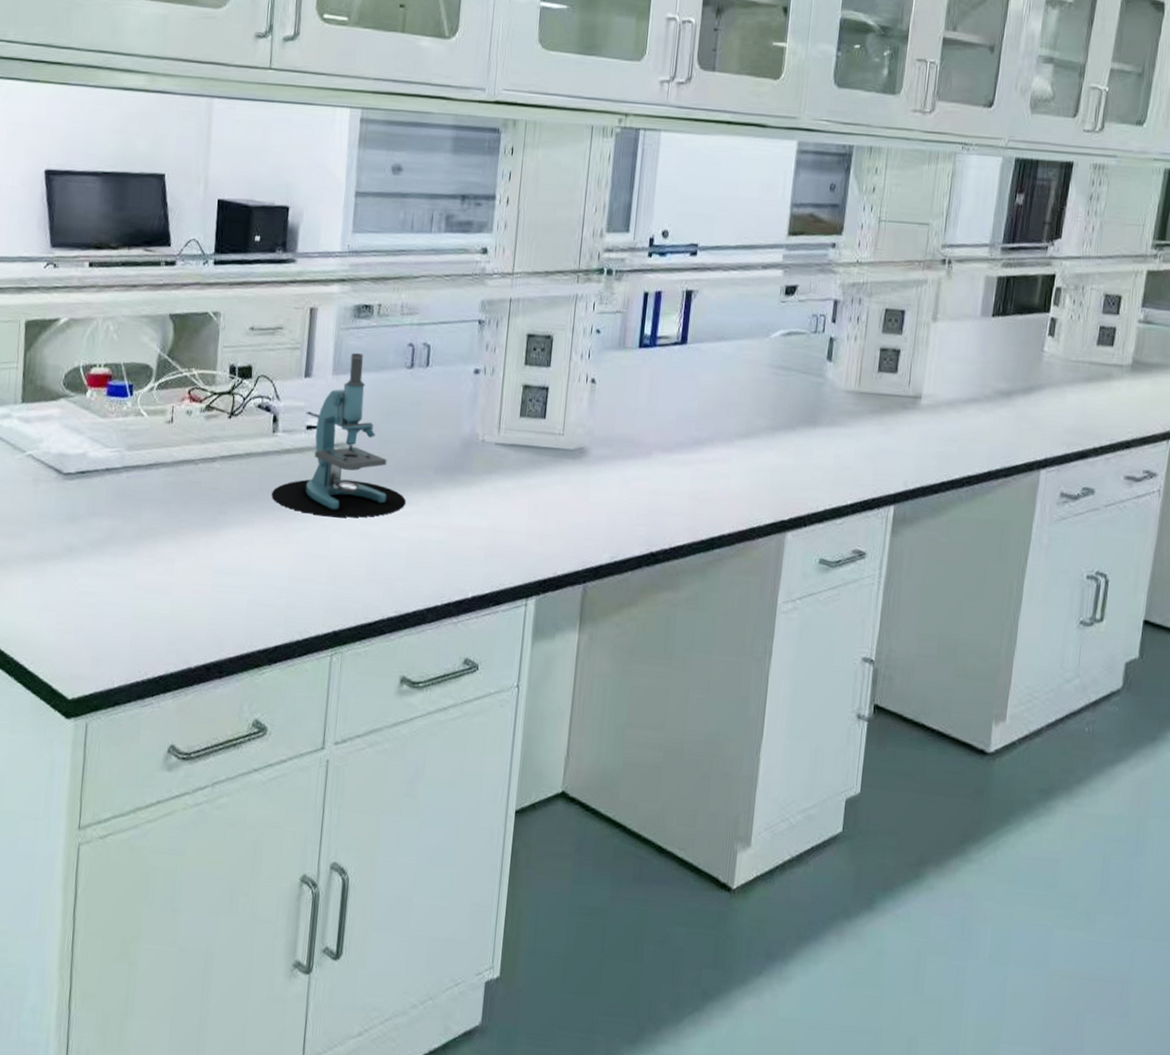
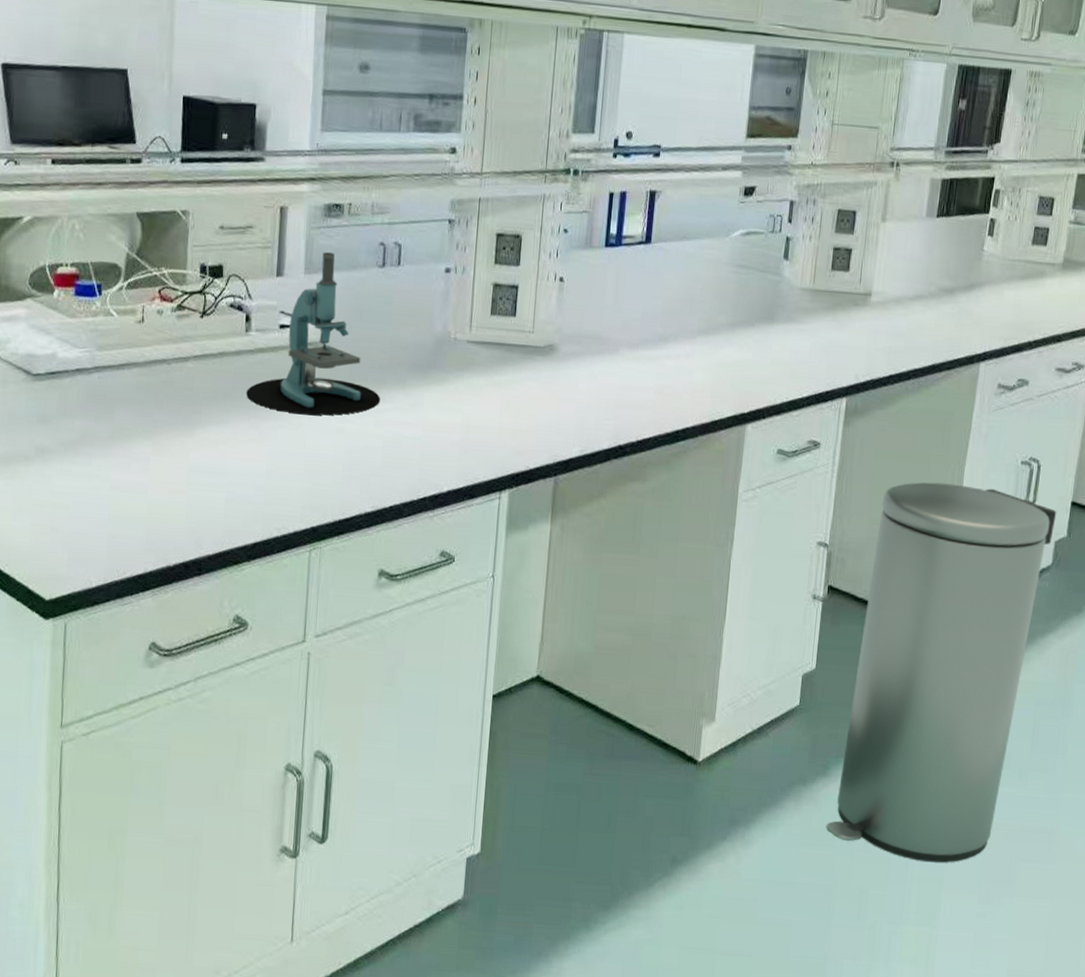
pedal bin: none [871,596,1128,1011] -> present [826,482,1057,863]

